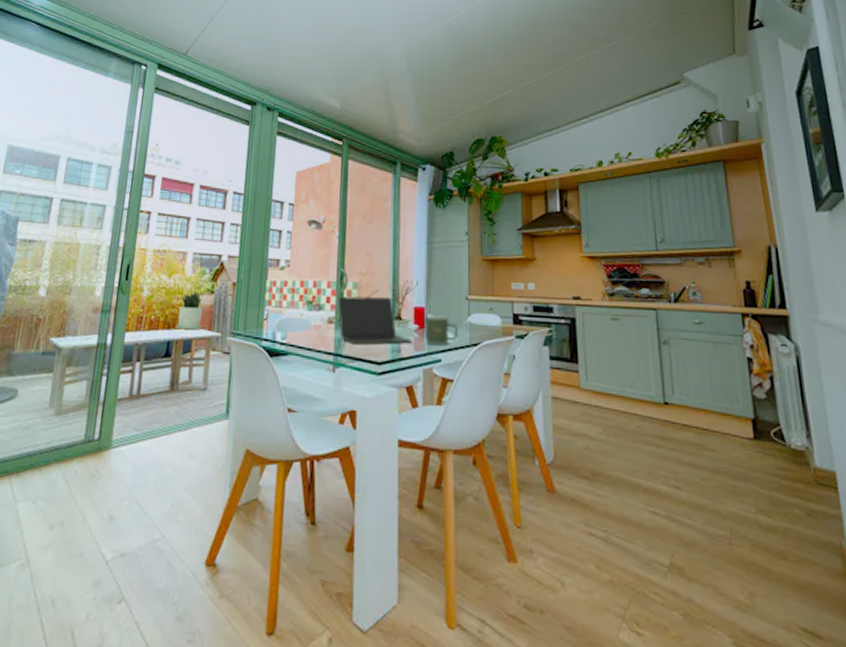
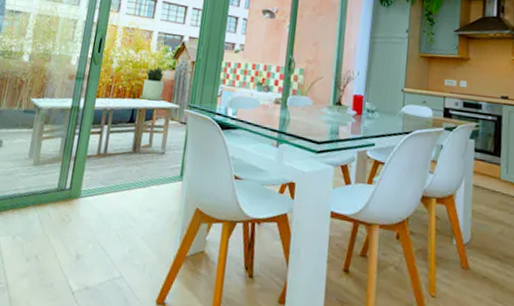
laptop: present [338,296,412,345] -> none [285,80,350,128]
mug: present [424,316,459,346] -> none [361,104,393,132]

